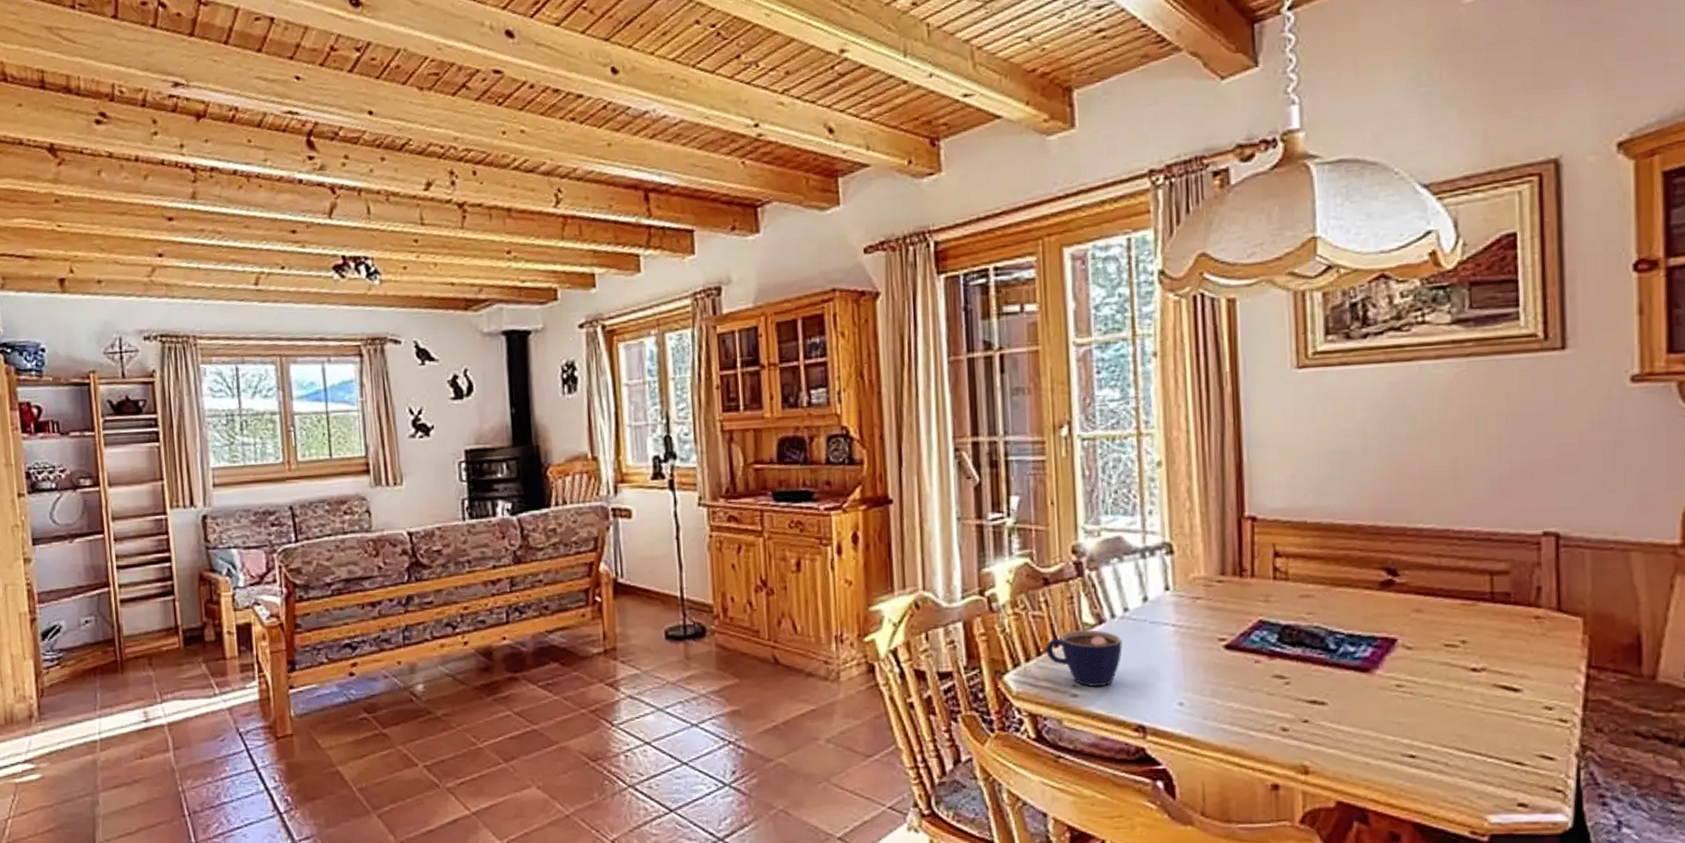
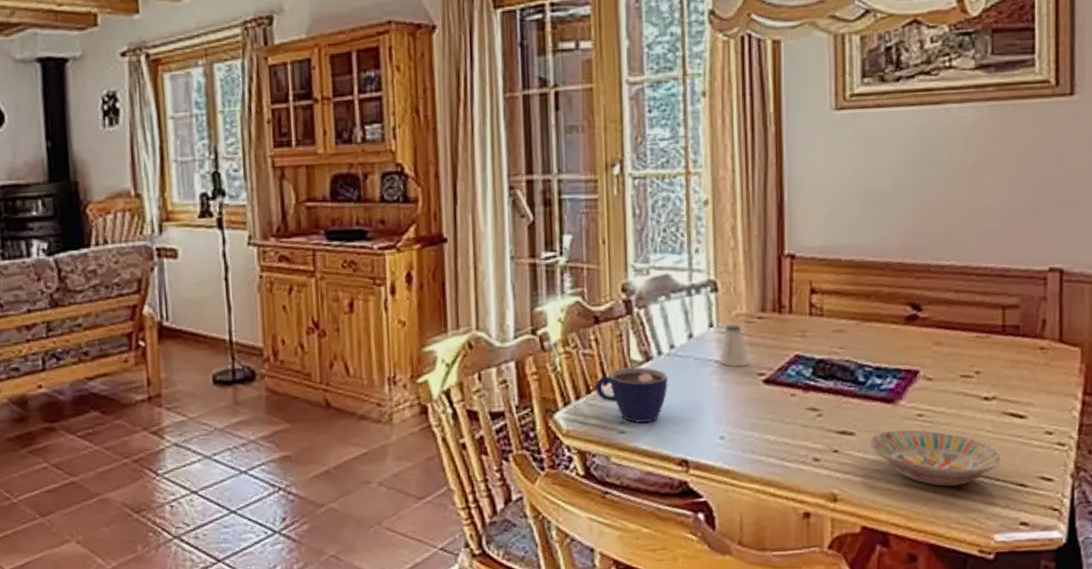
saltshaker: none [1177,588,1210,632] -> present [720,325,750,367]
bowl: none [1343,700,1496,762] -> present [869,429,1003,487]

